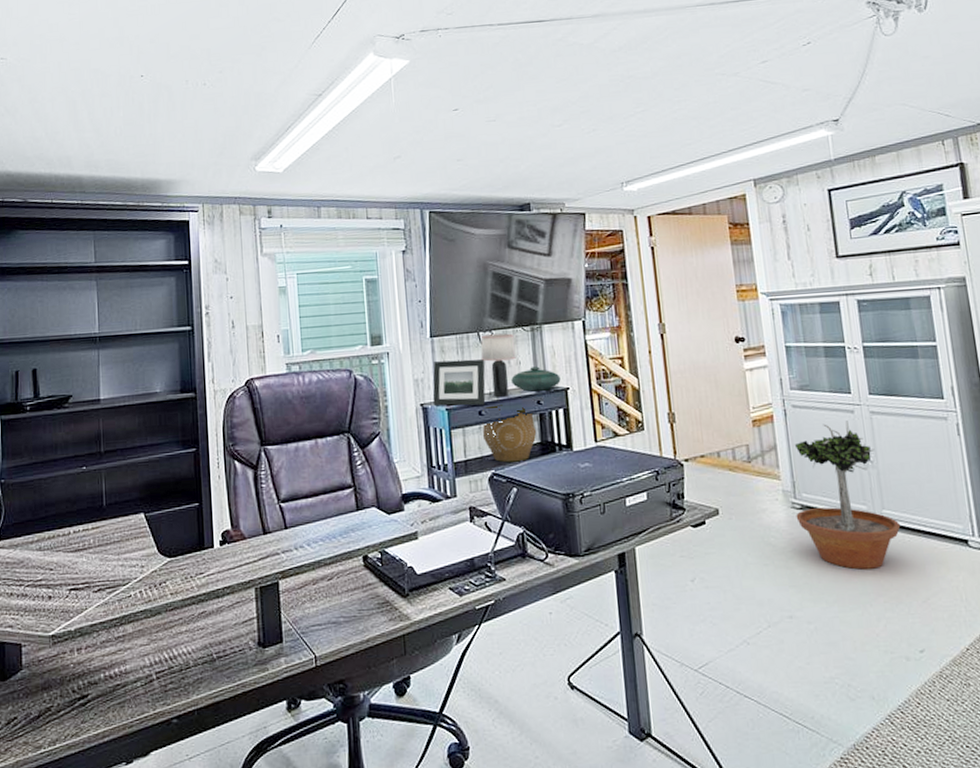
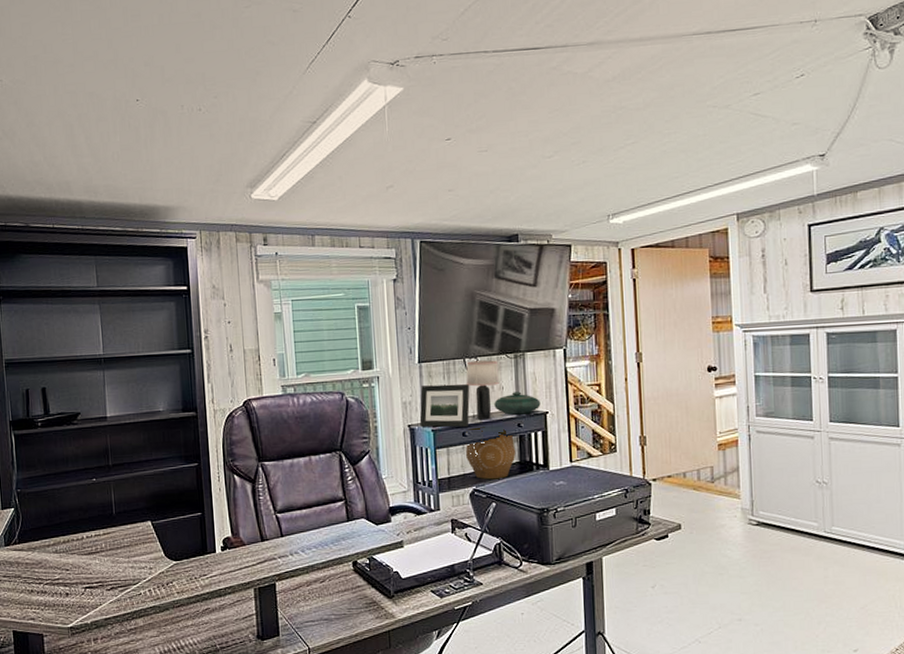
potted tree: present [794,421,901,570] -> none [752,446,848,579]

